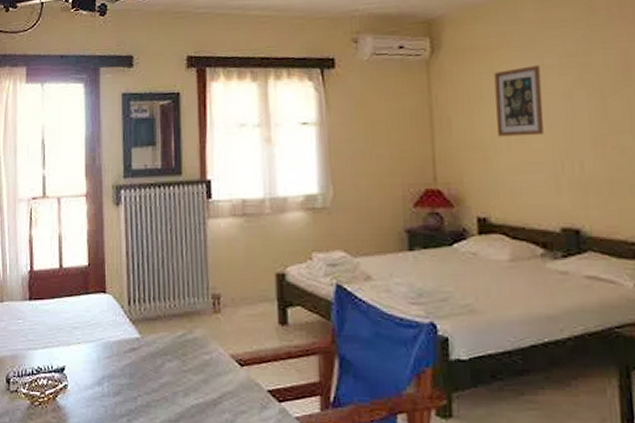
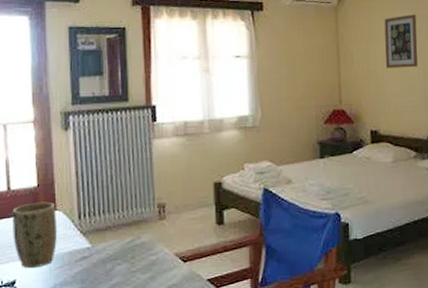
plant pot: none [63,283,107,356] -> present [12,201,58,269]

